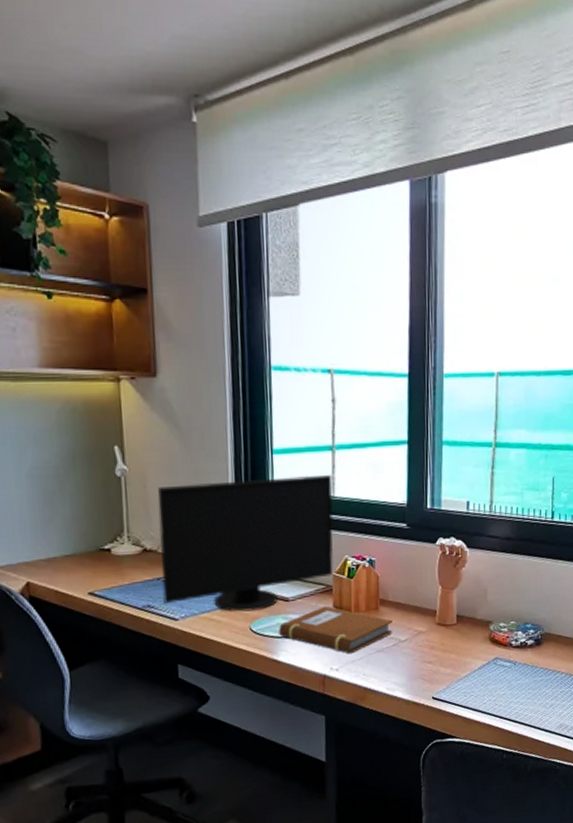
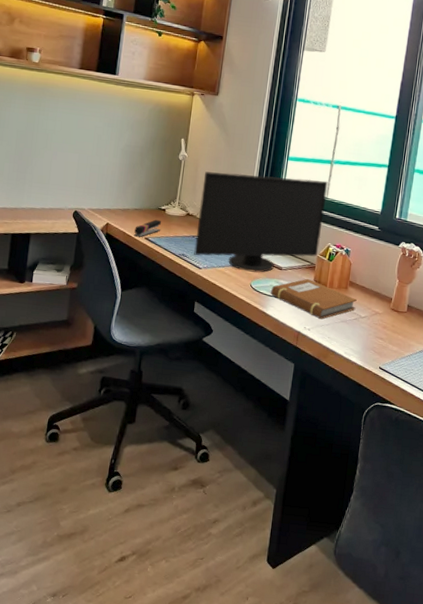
stapler: none [70,564,110,595] -> present [134,219,161,238]

